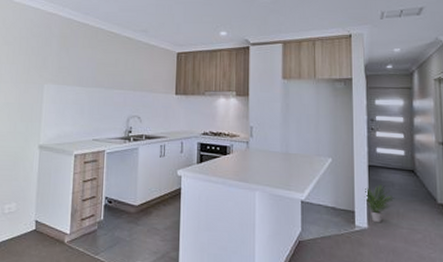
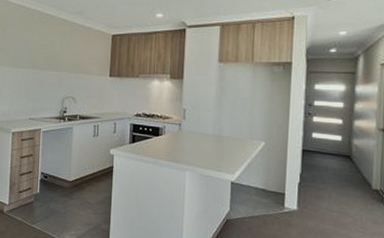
potted plant: present [364,184,395,223] -> none [295,168,328,206]

